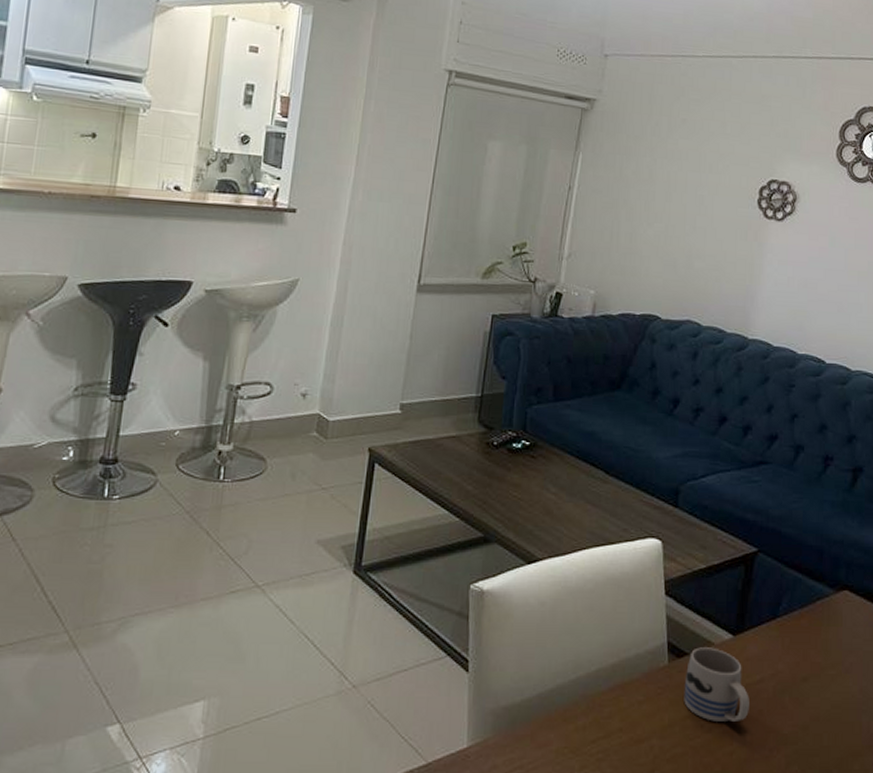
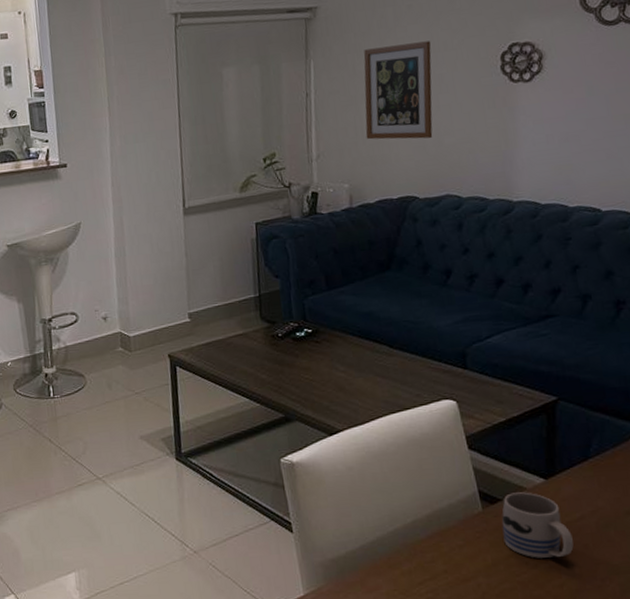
wall art: none [620,154,698,258] -> present [363,41,433,140]

